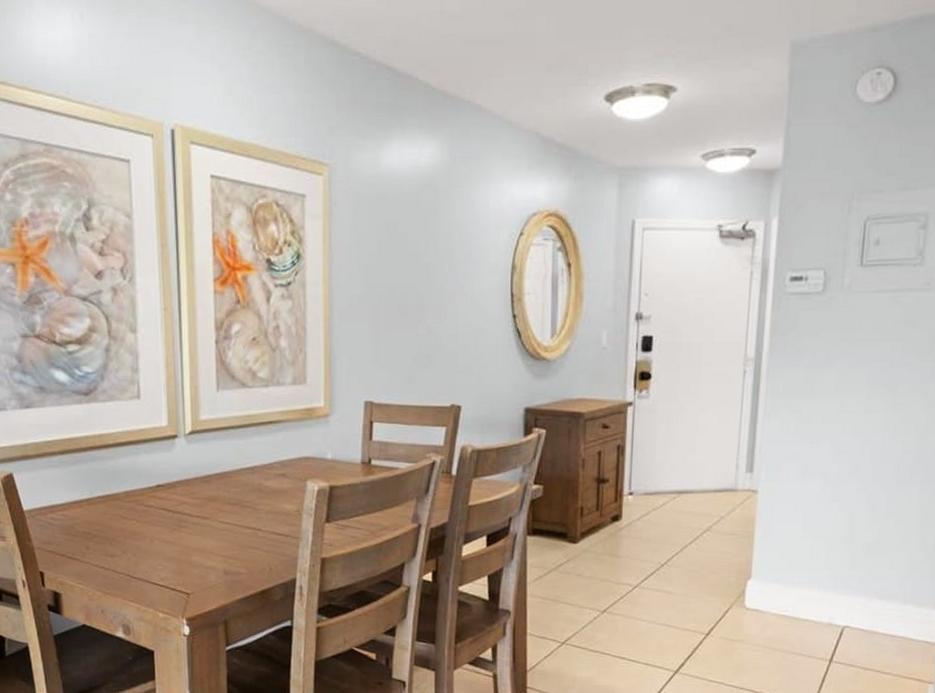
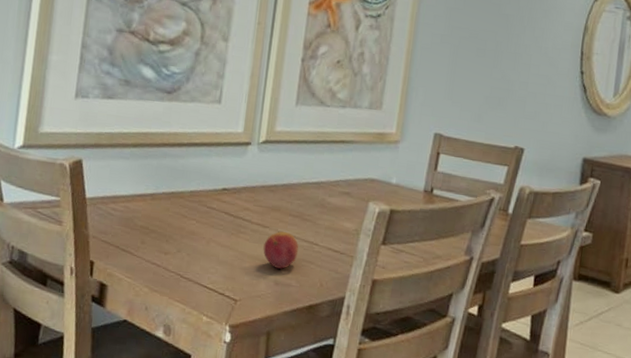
fruit: none [207,521,243,558] -> present [263,231,299,269]

